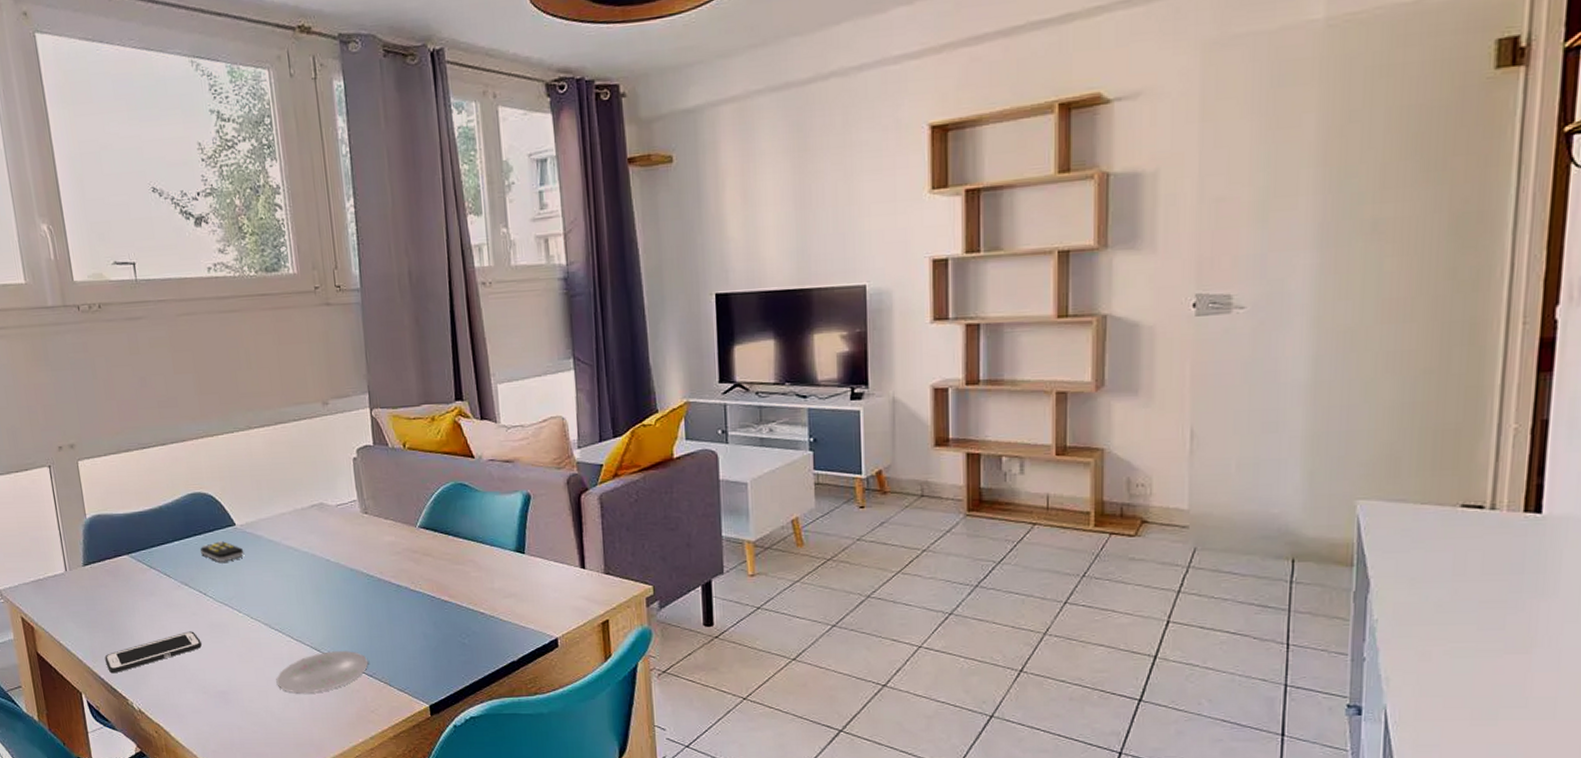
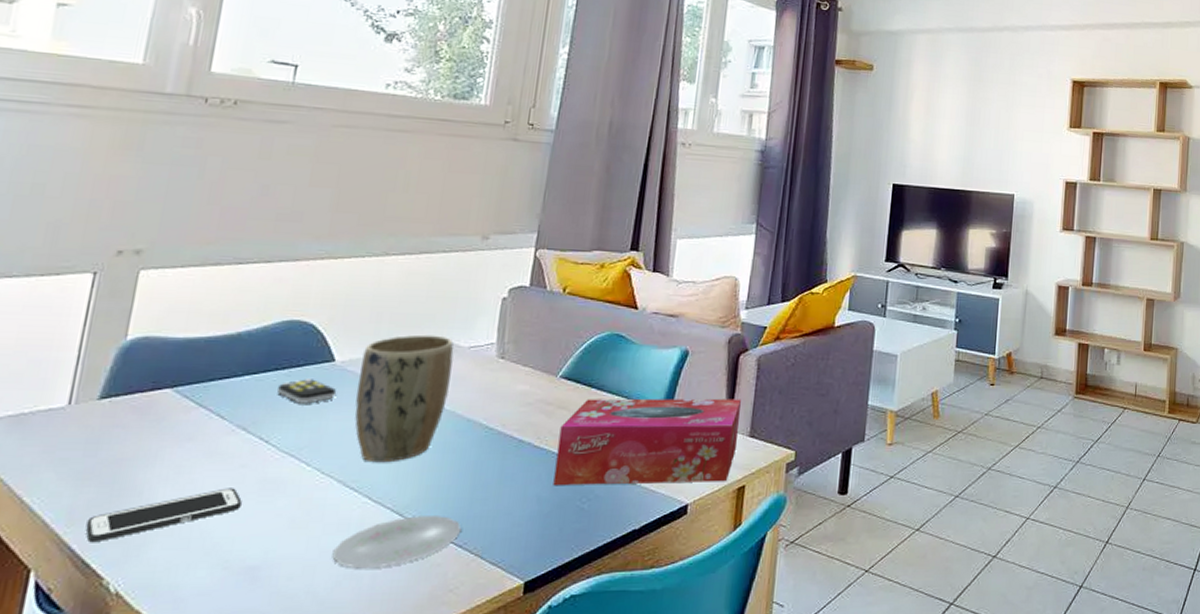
plant pot: none [255,496,330,608] -> present [354,334,454,463]
tissue box: none [429,538,594,625] -> present [553,398,741,486]

